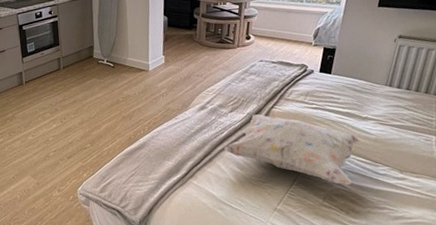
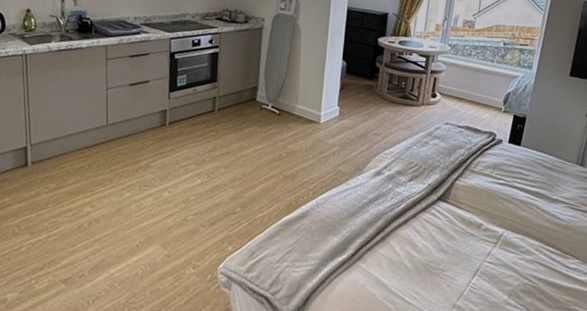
decorative pillow: present [224,114,362,185] -> none [400,186,551,280]

